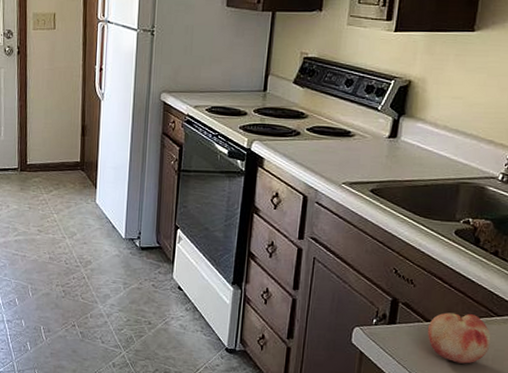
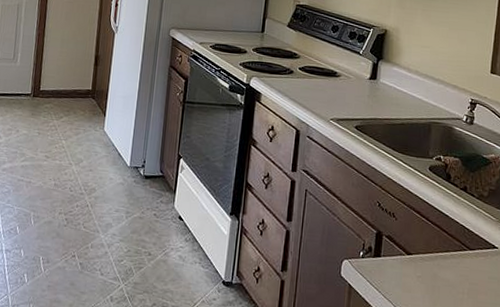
fruit: present [427,312,491,364] -> none [409,246,466,298]

